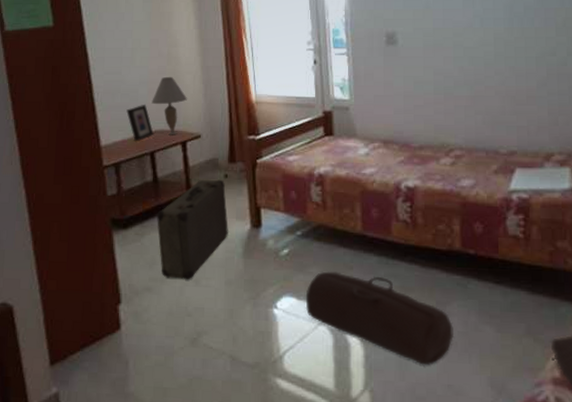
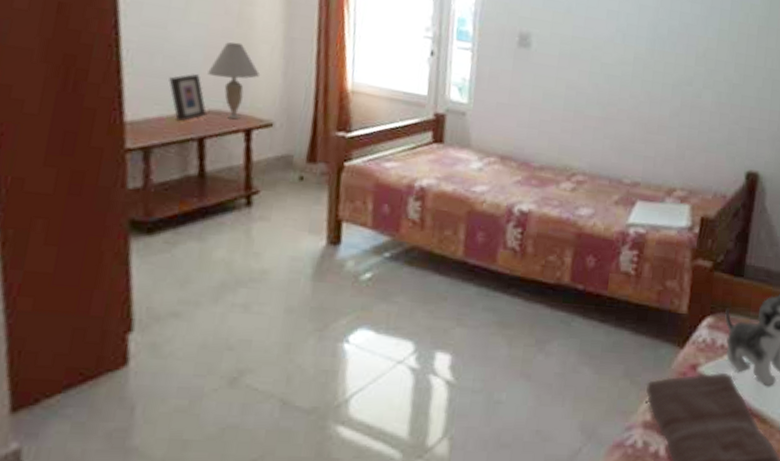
suitcase: present [156,179,229,279] -> none [197,180,299,304]
duffel bag: present [305,271,455,365] -> none [384,301,551,409]

